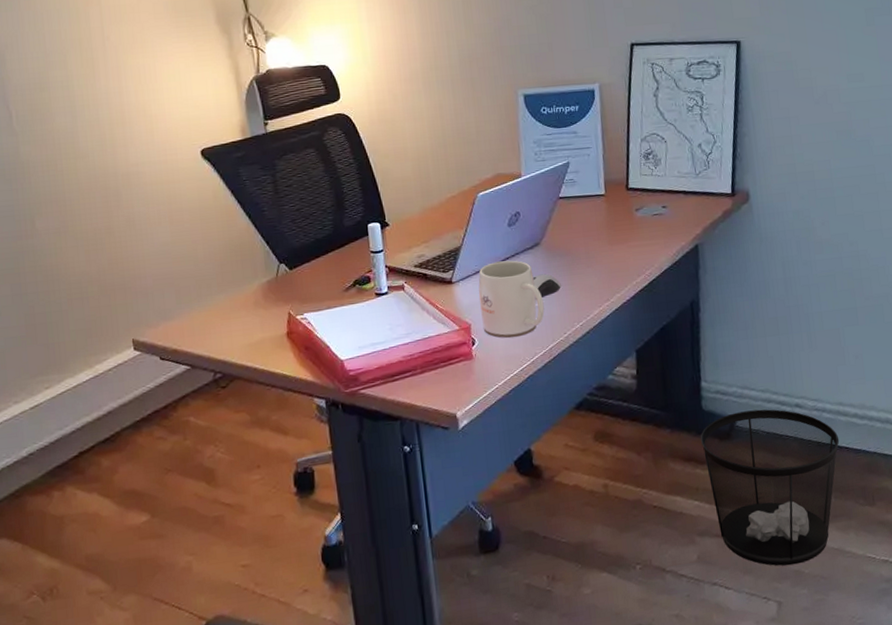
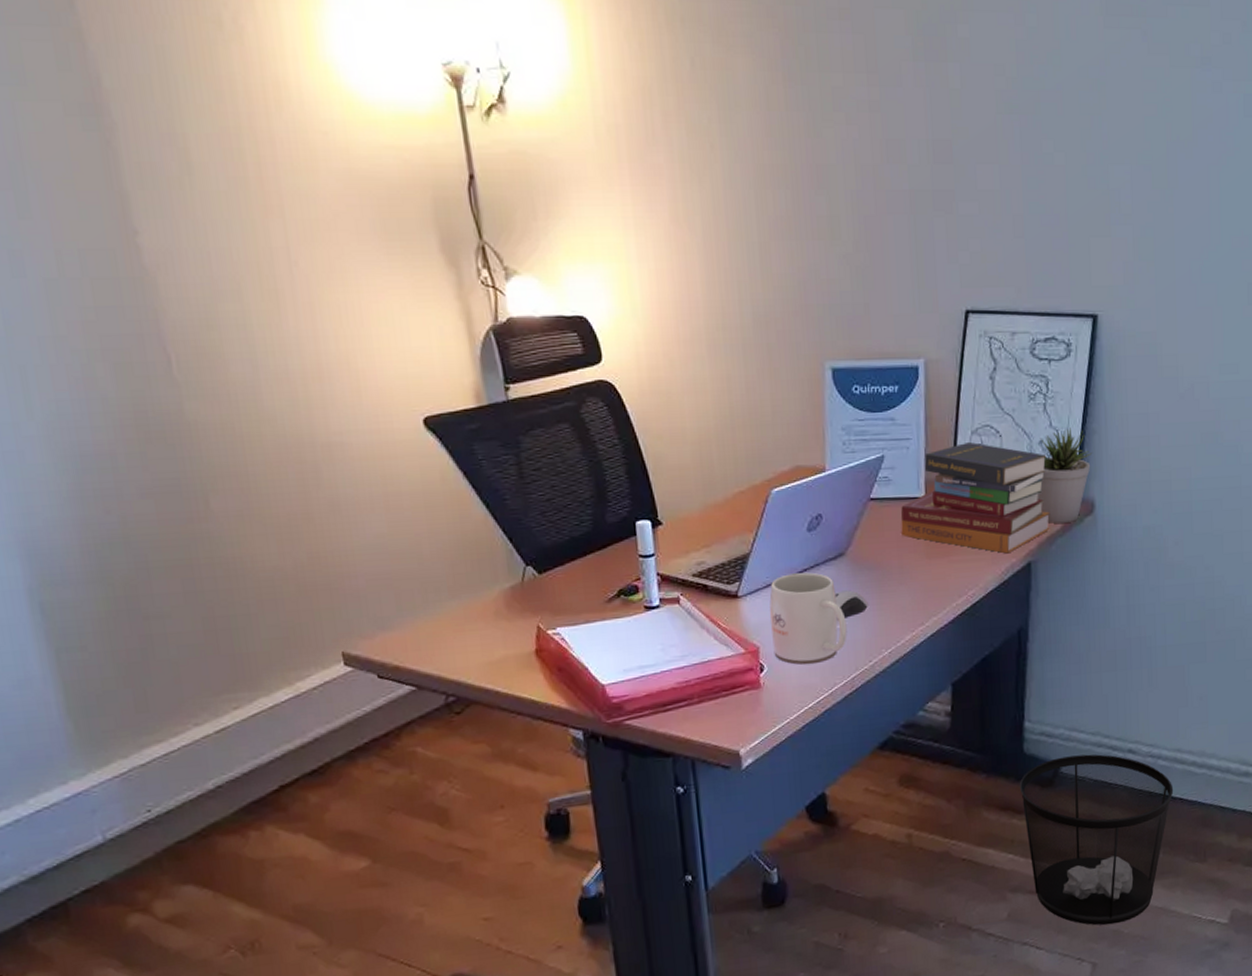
books: none [585,147,713,239] -> present [900,441,1051,554]
potted plant: none [698,132,745,212] -> present [1036,427,1093,524]

